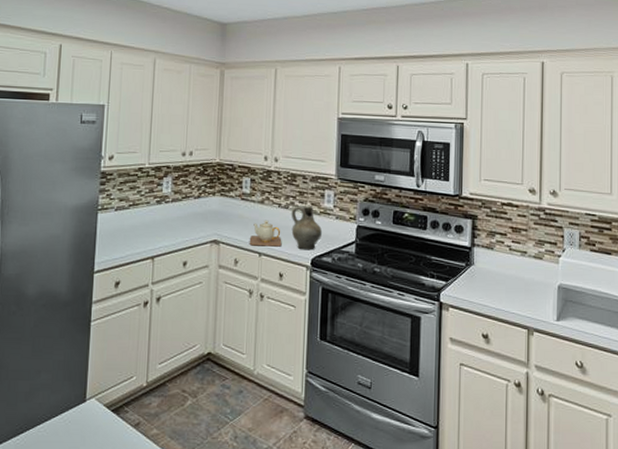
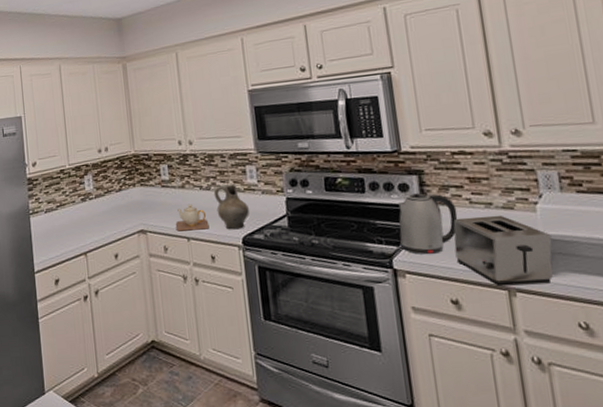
kettle: none [449,236,499,292] -> present [398,193,458,255]
toaster: none [492,262,567,326] -> present [453,215,554,287]

